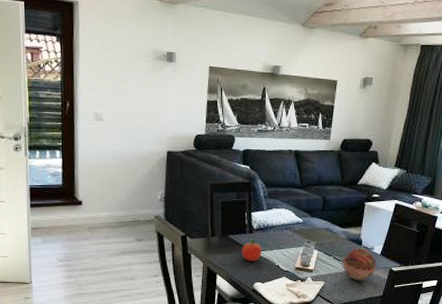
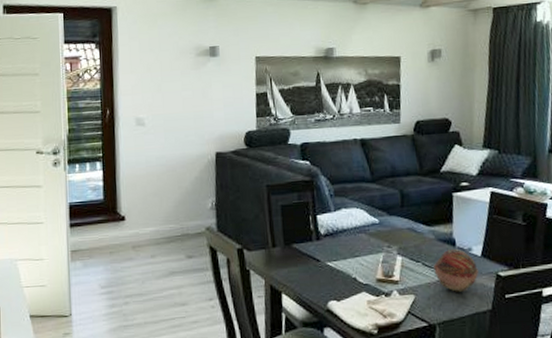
fruit: present [242,239,262,261] -> none [309,247,334,275]

